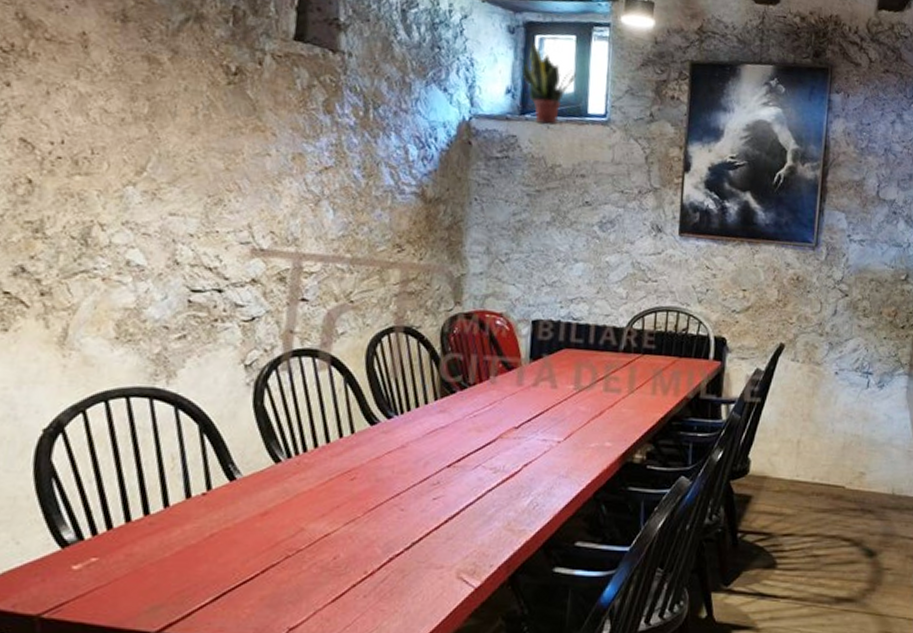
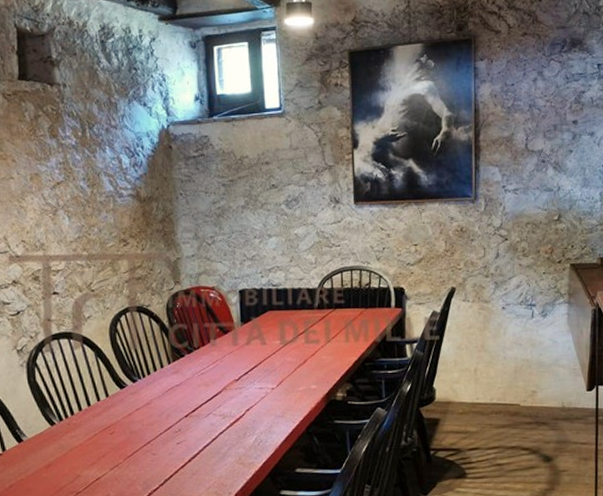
potted plant: present [522,42,576,126] -> none [206,53,252,123]

